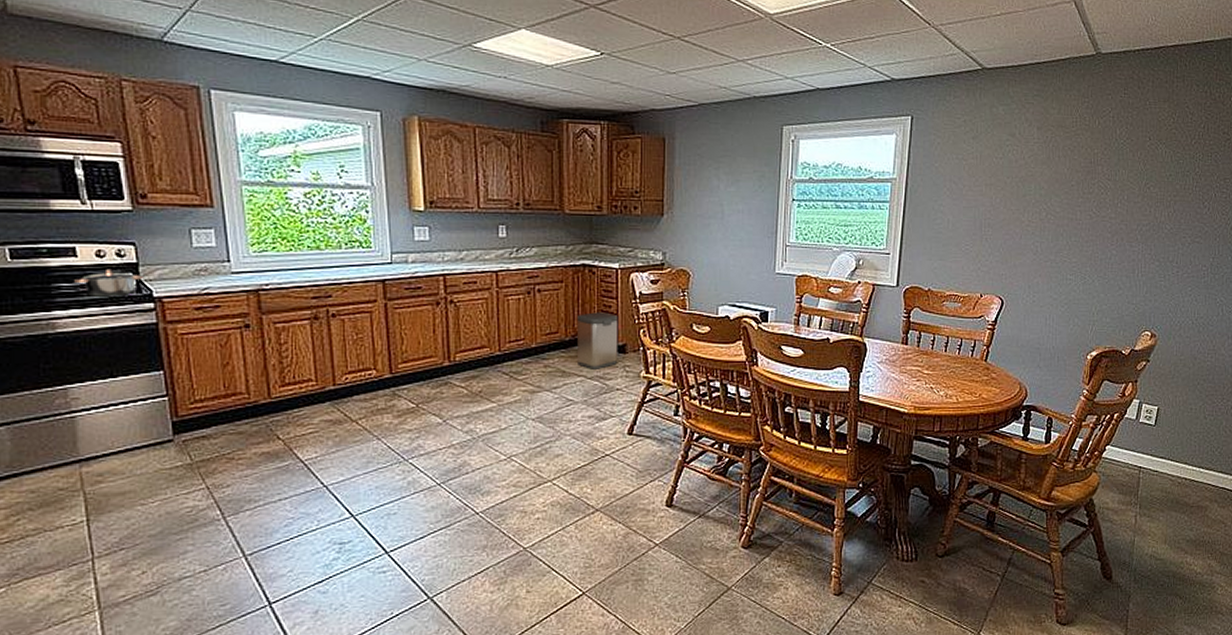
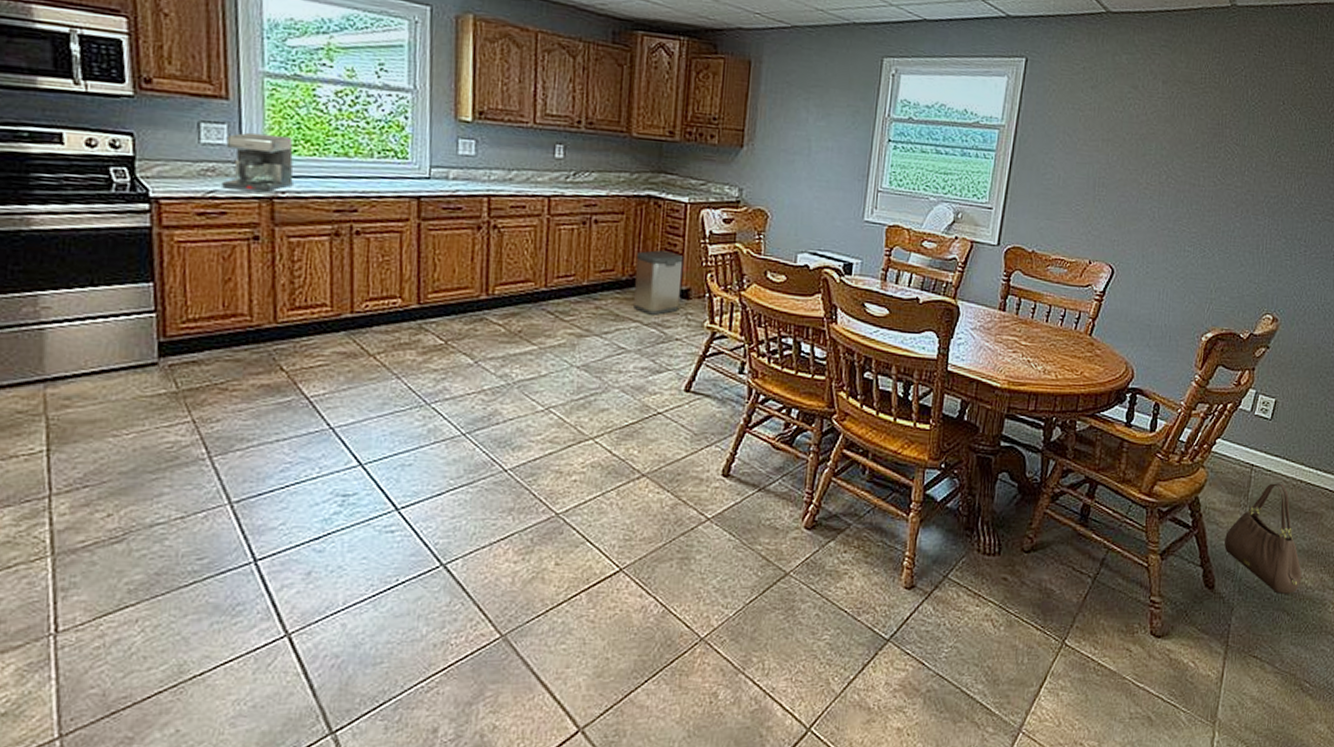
cooking pot: present [73,268,144,297] -> none [56,160,141,194]
coffee maker: none [214,234,274,285] -> present [222,132,294,192]
handbag: none [1119,482,1191,580] -> present [1224,483,1302,594]

